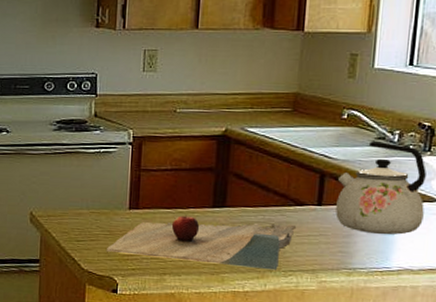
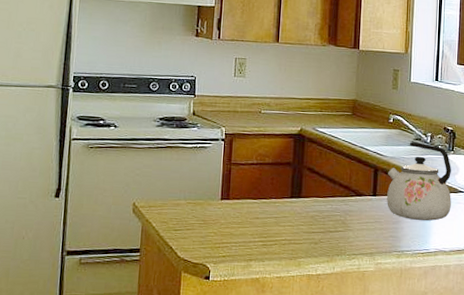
cutting board: present [105,215,296,270] -> none [200,204,357,254]

